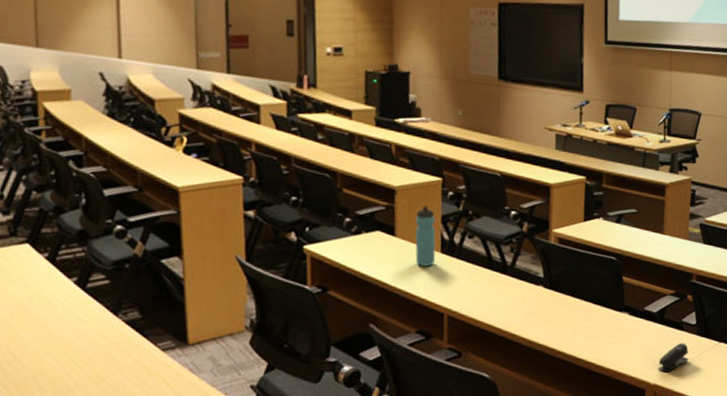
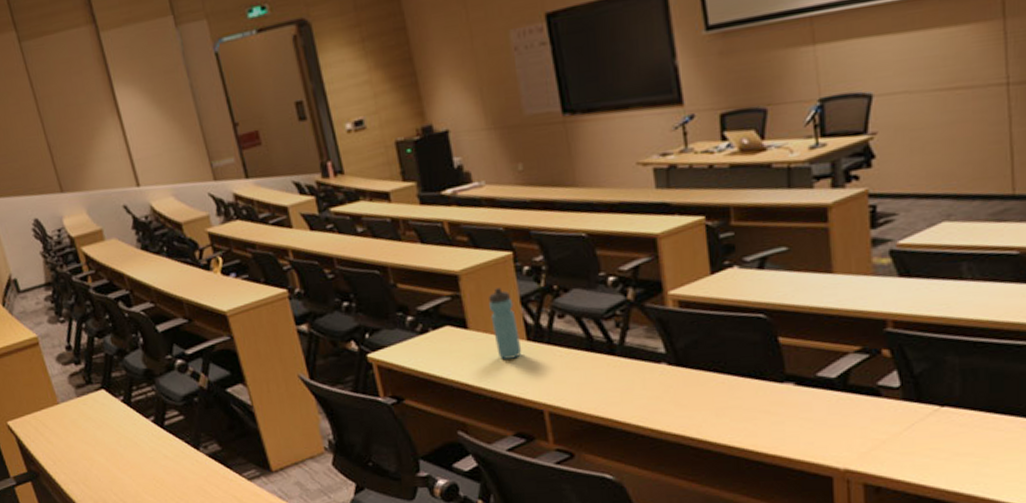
stapler: present [658,343,689,373] -> none [848,412,895,453]

